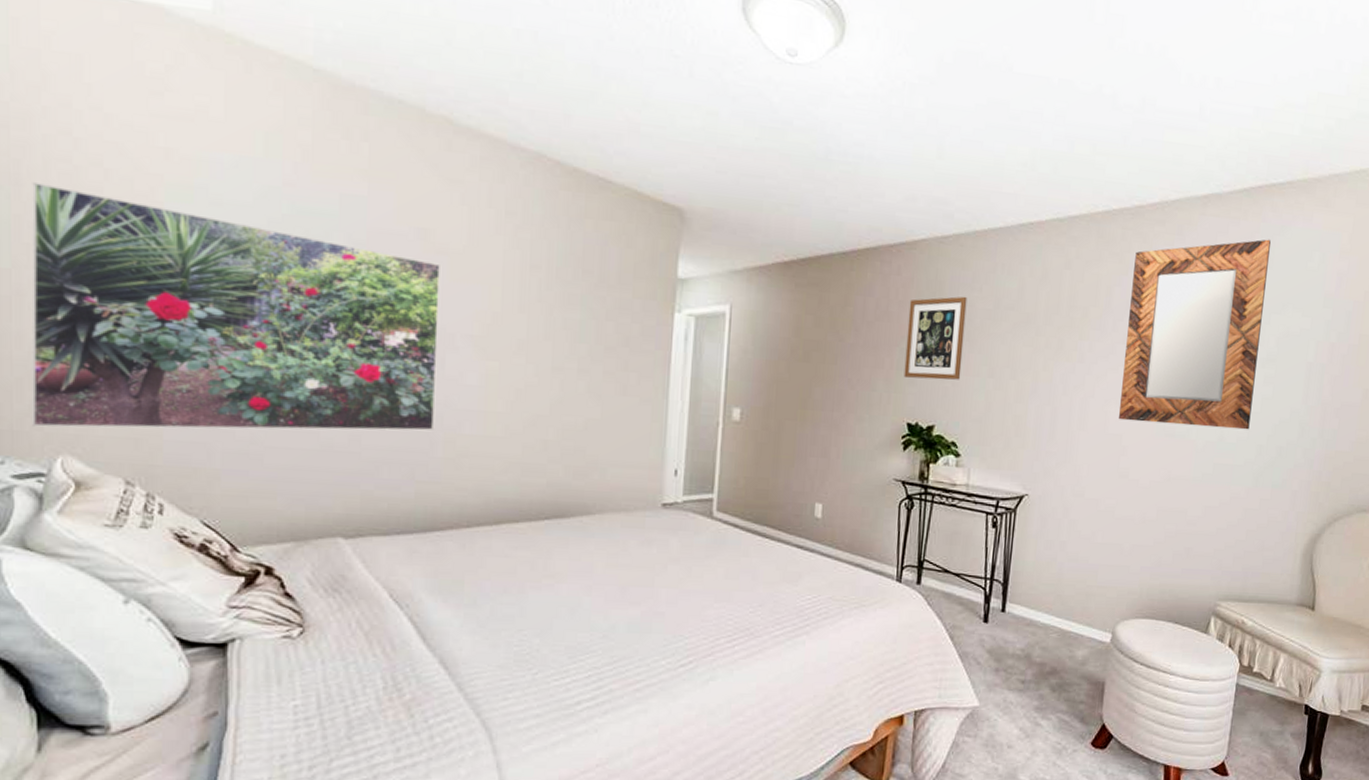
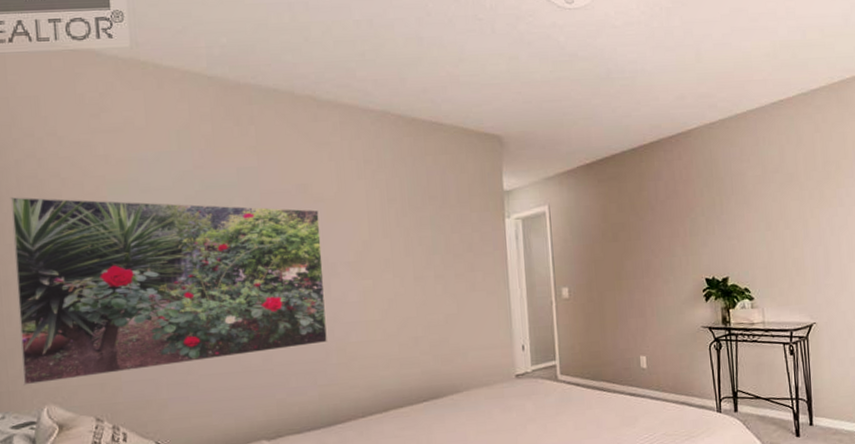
wall art: present [904,296,967,380] -> none [692,168,744,241]

